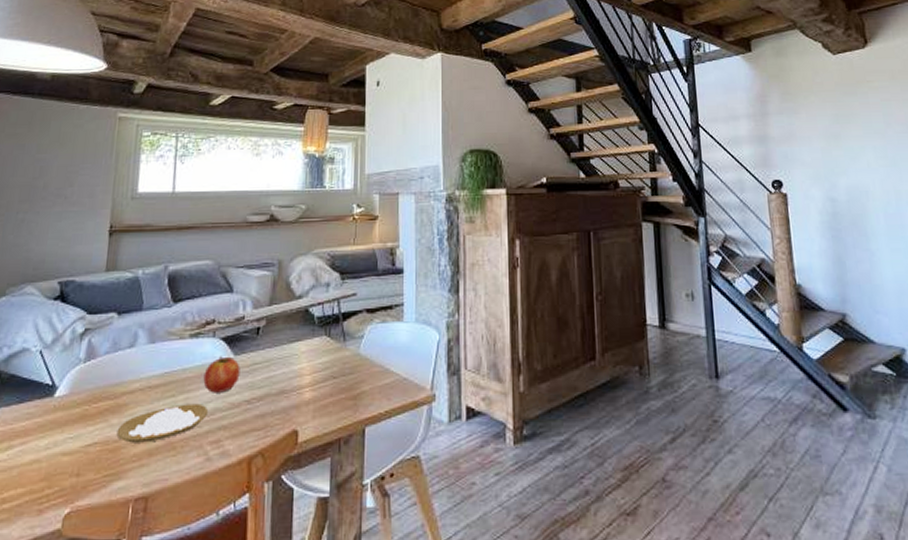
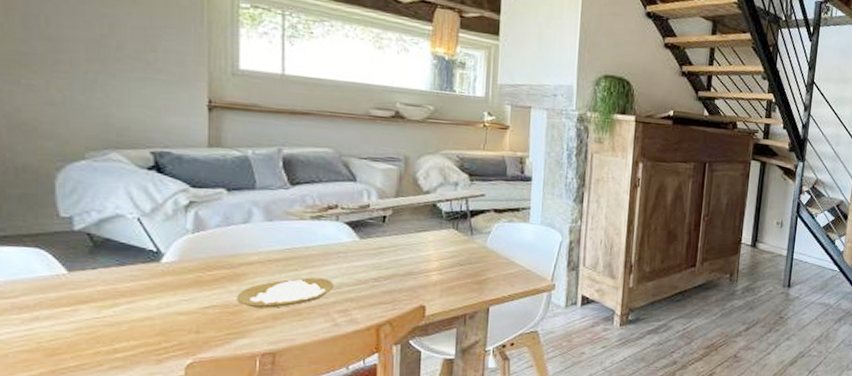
fruit: present [203,355,240,393] -> none [327,237,366,271]

